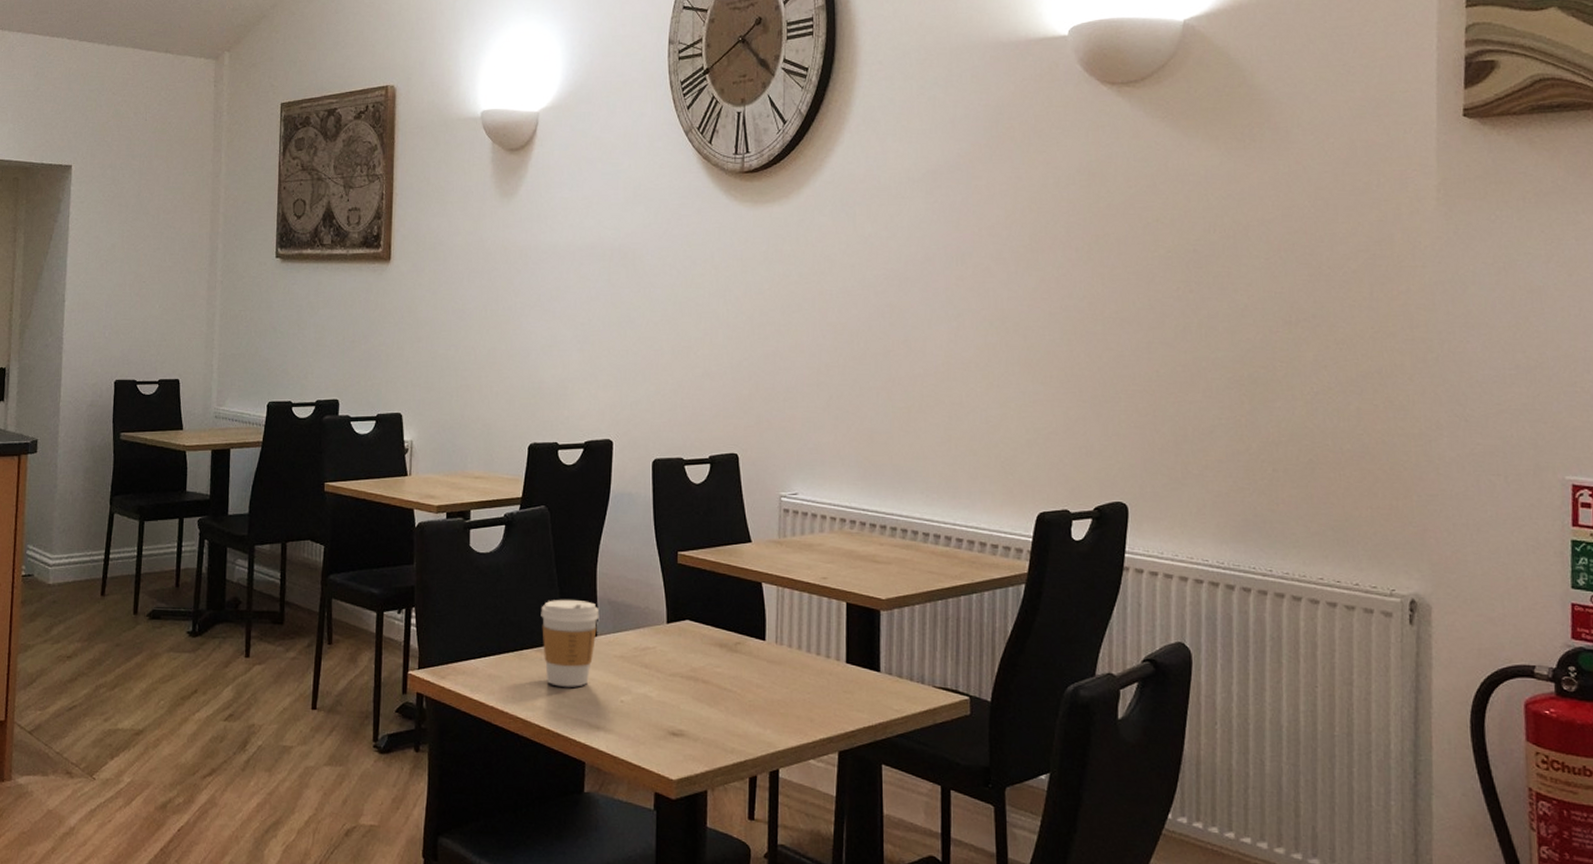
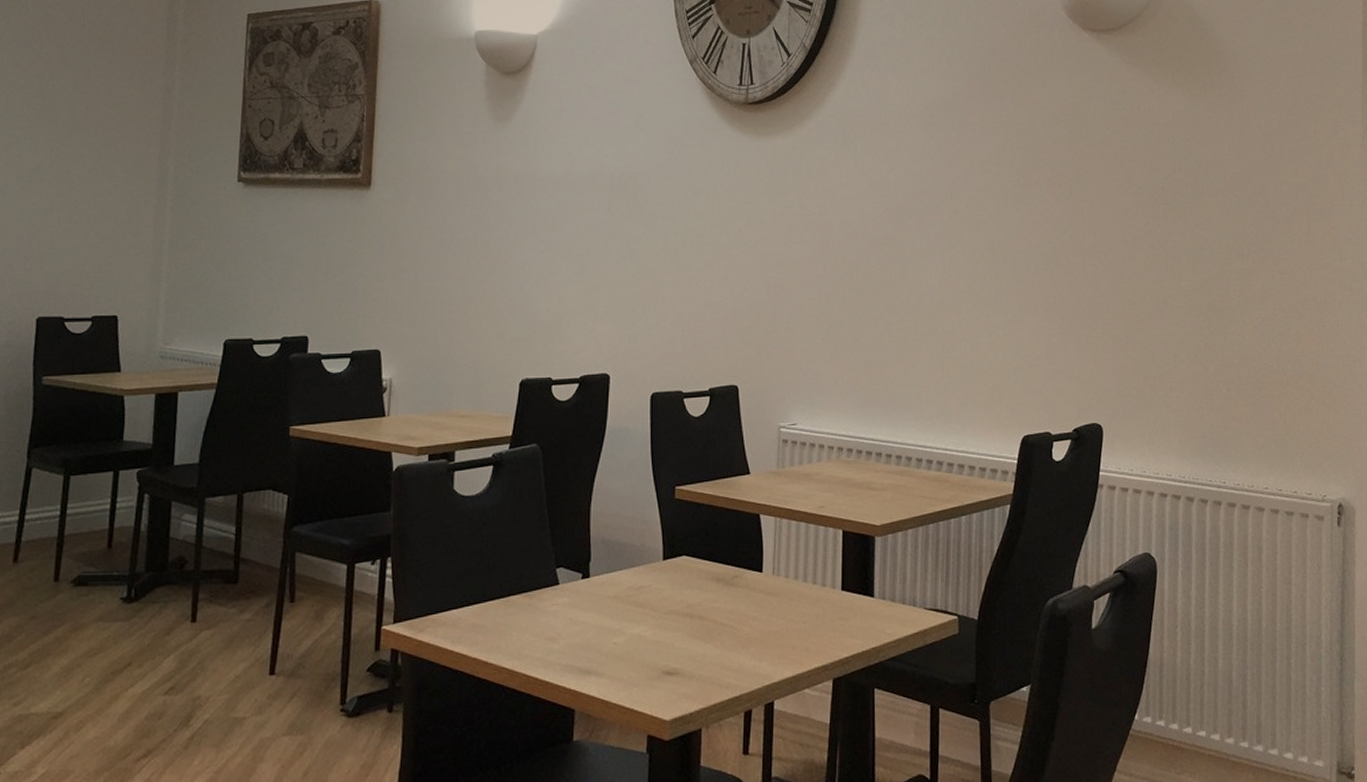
coffee cup: present [541,599,600,687] -> none [530,540,593,632]

